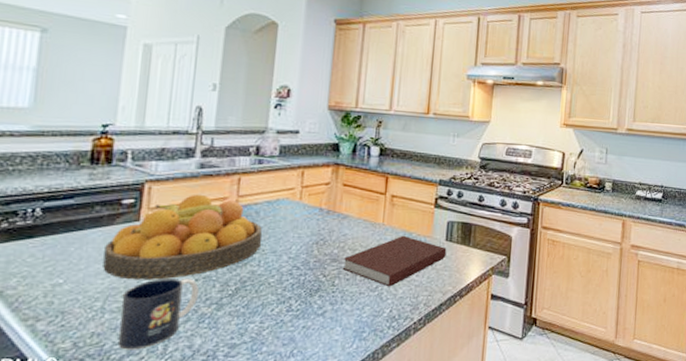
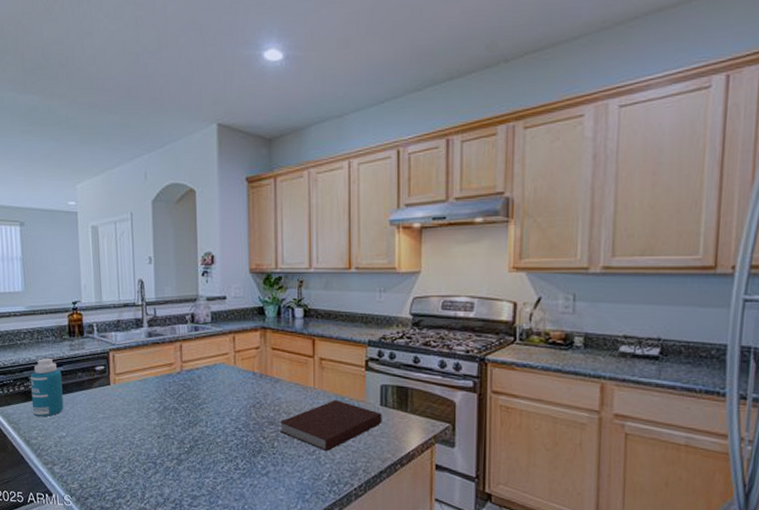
bottle: none [15,187,71,261] -> present [30,357,64,417]
fruit bowl: present [103,194,263,280] -> none [89,360,207,436]
mug: present [117,279,199,350] -> none [107,435,162,494]

